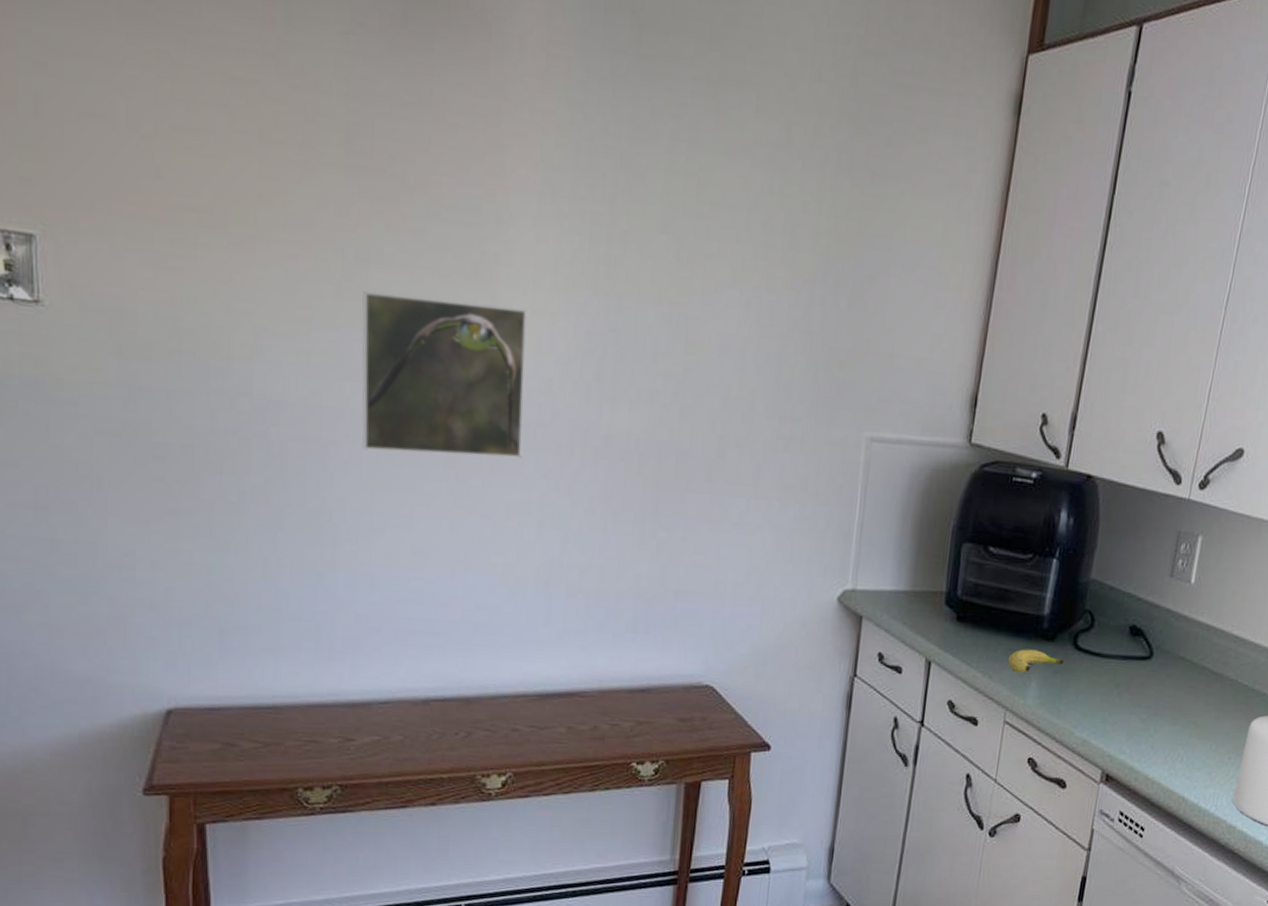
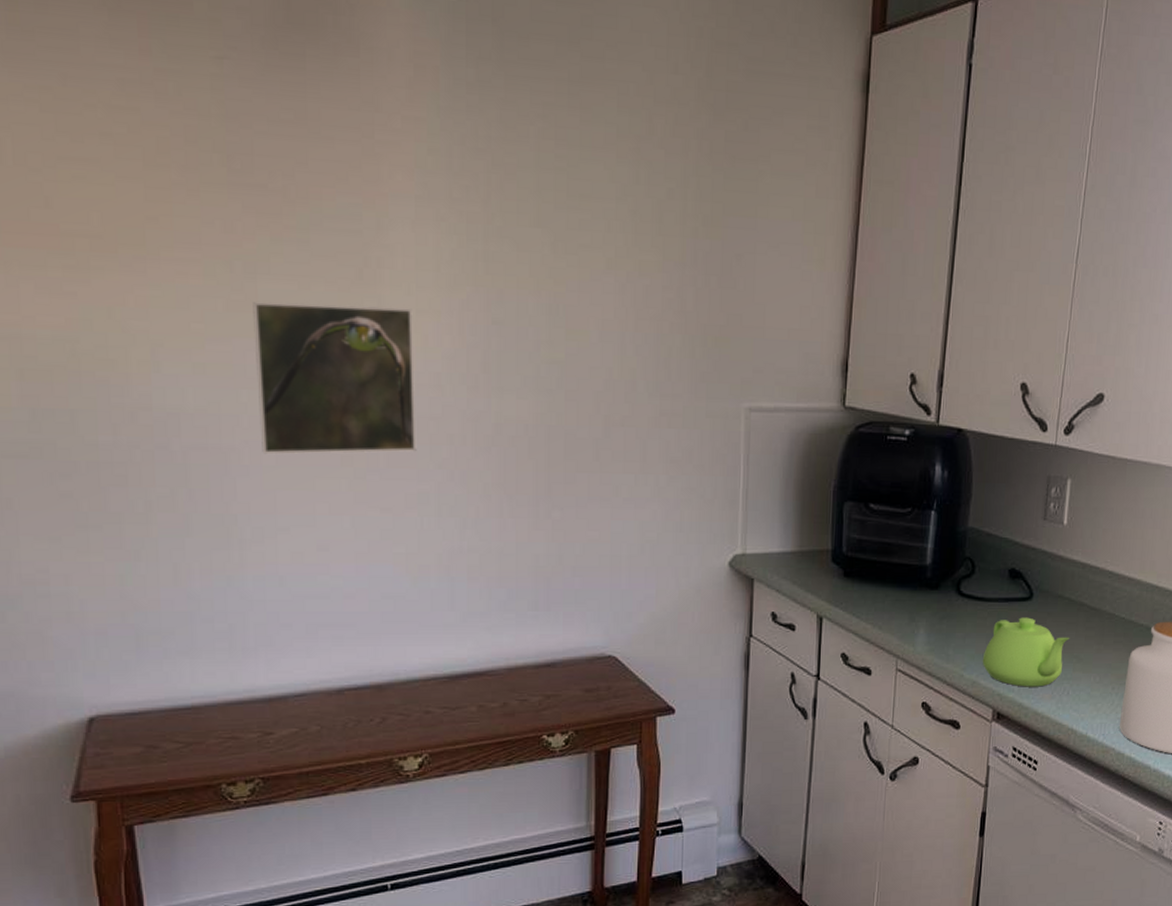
fruit: present [1008,649,1063,674] -> none [895,598,948,623]
teapot: none [1094,677,1189,751] -> present [982,617,1070,687]

